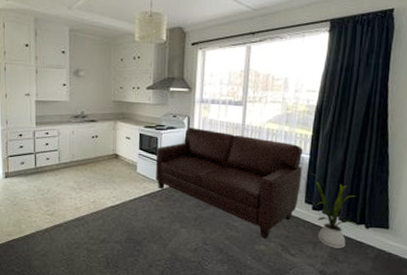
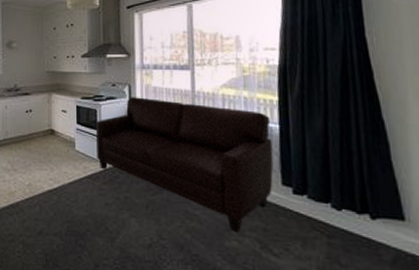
house plant: present [310,172,358,249] -> none [283,146,360,247]

